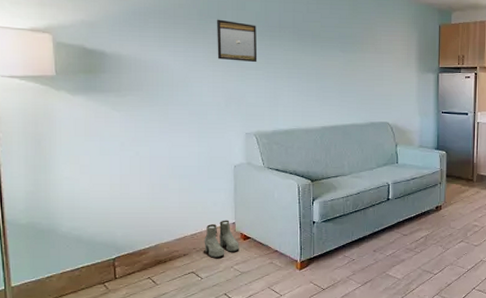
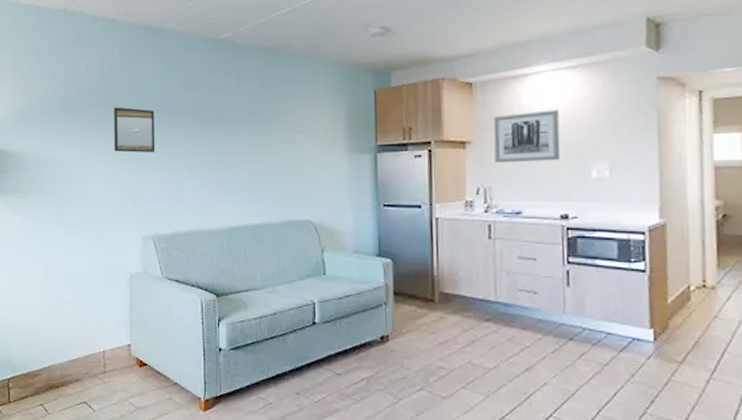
boots: present [204,220,239,258] -> none [97,340,135,387]

